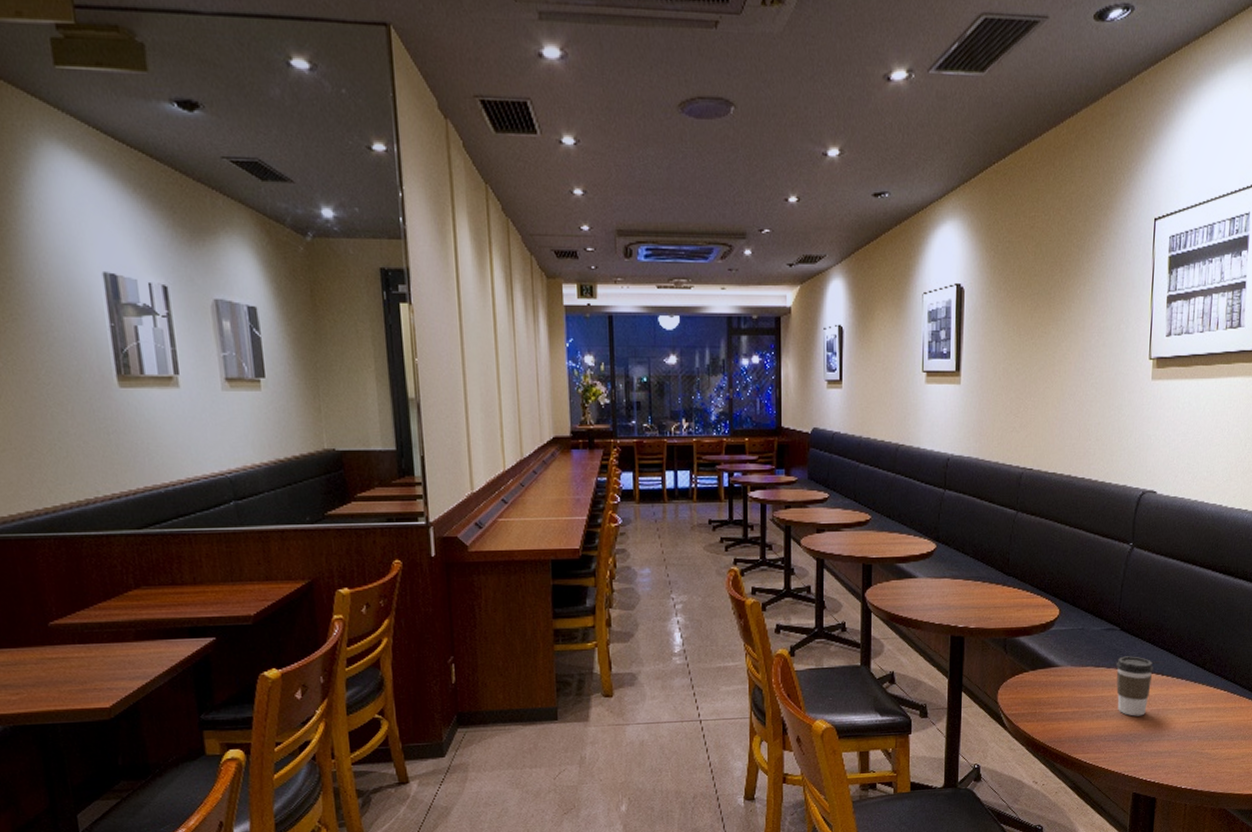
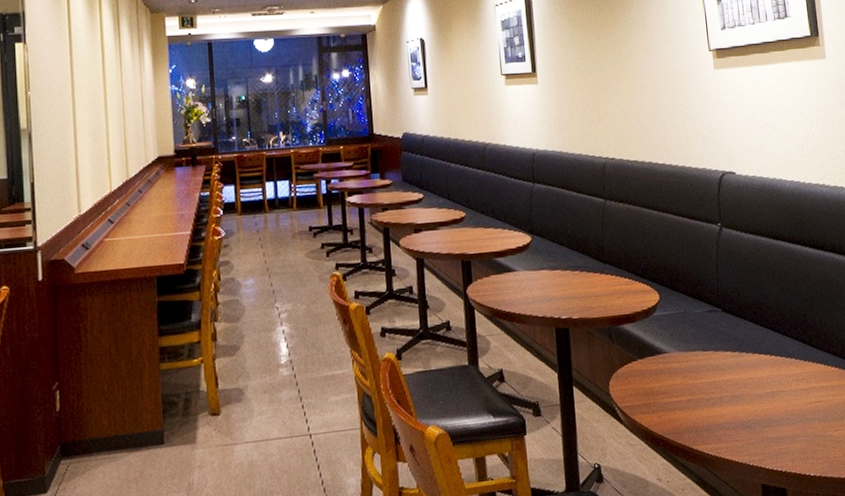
coffee cup: present [1115,656,1153,716] -> none [723,337,762,401]

